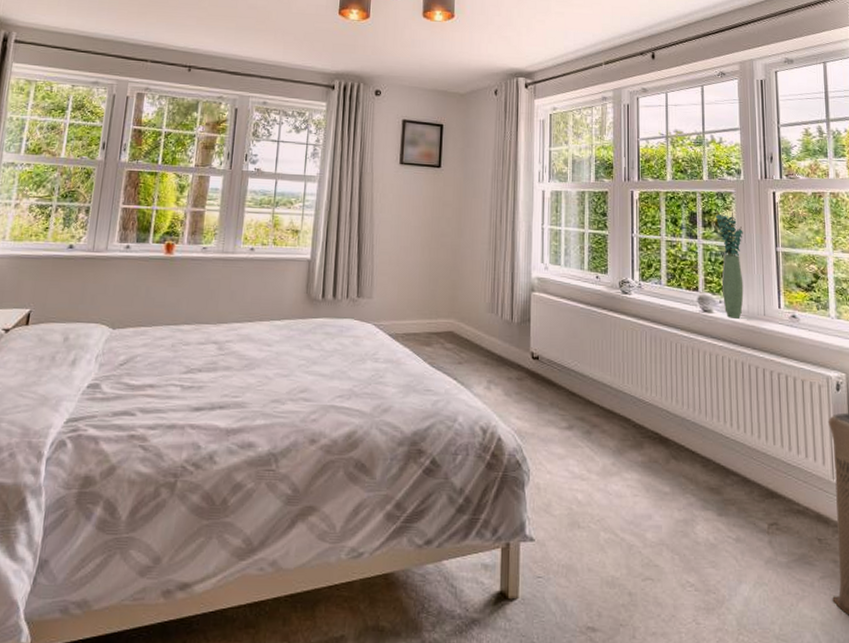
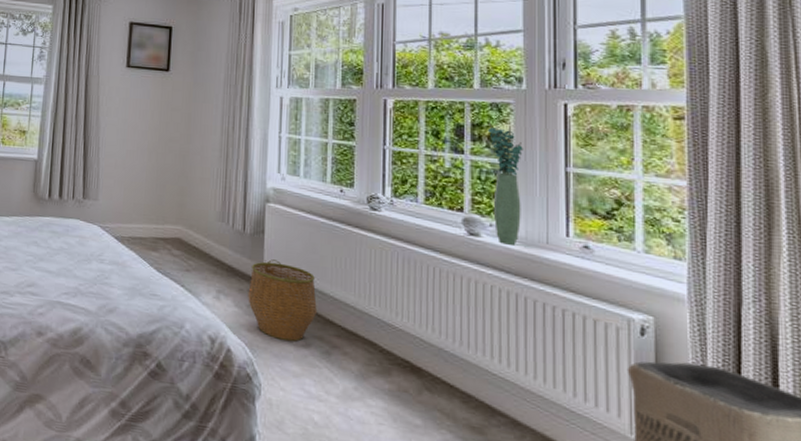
basket: none [516,346,579,424] -> present [248,259,318,342]

